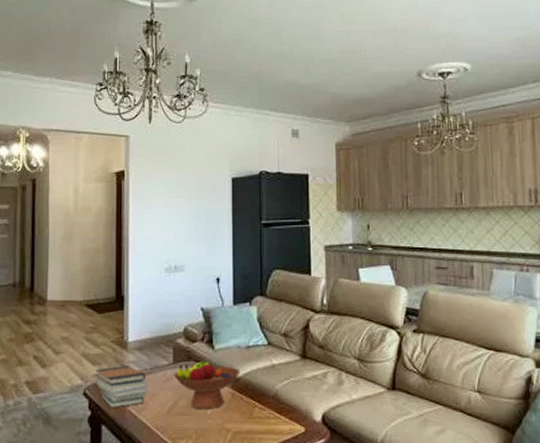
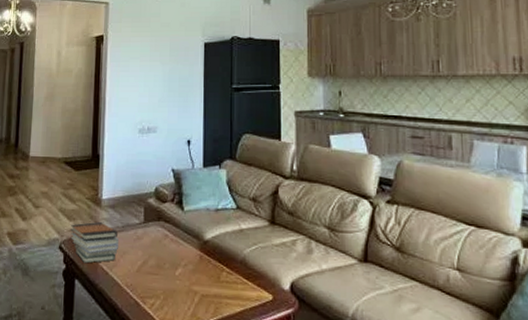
fruit bowl: present [173,360,241,410] -> none [144,221,209,271]

